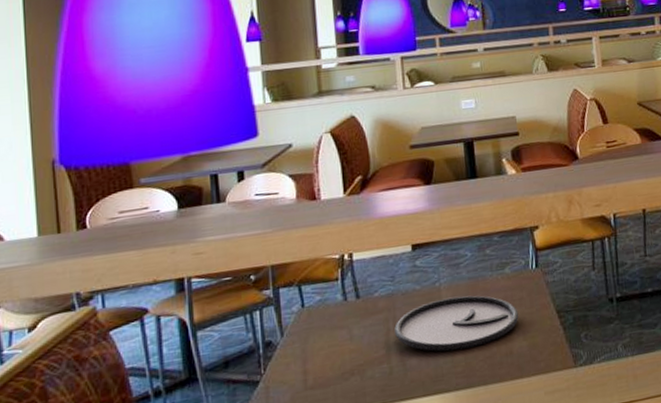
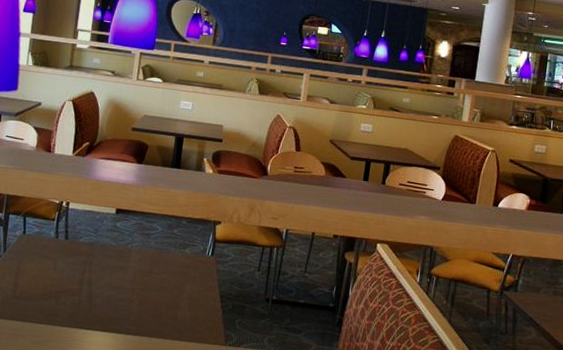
plate: present [394,295,519,352] -> none [89,258,189,305]

